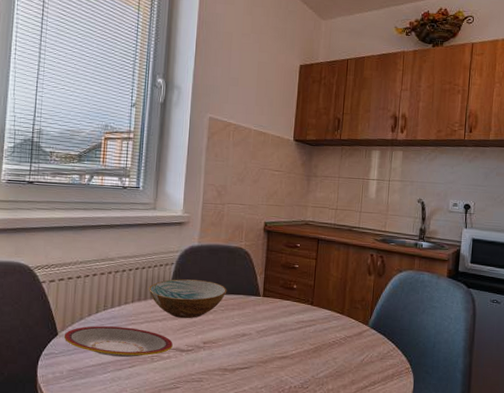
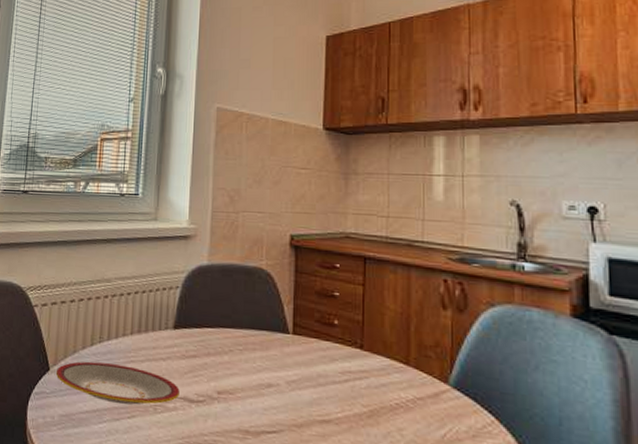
bowl: present [149,279,227,319] -> none [150,306,246,359]

